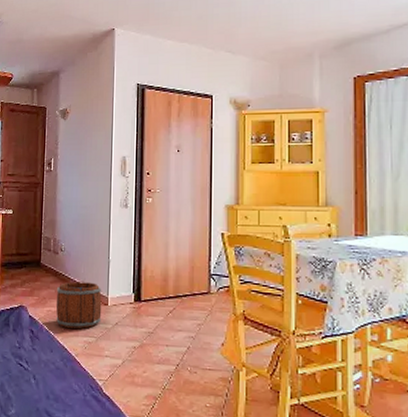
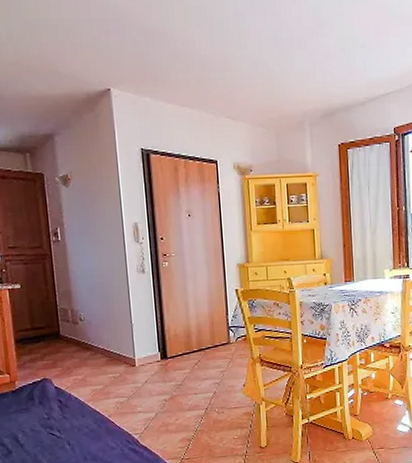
bucket: present [56,281,102,329] -> none [80,347,131,393]

